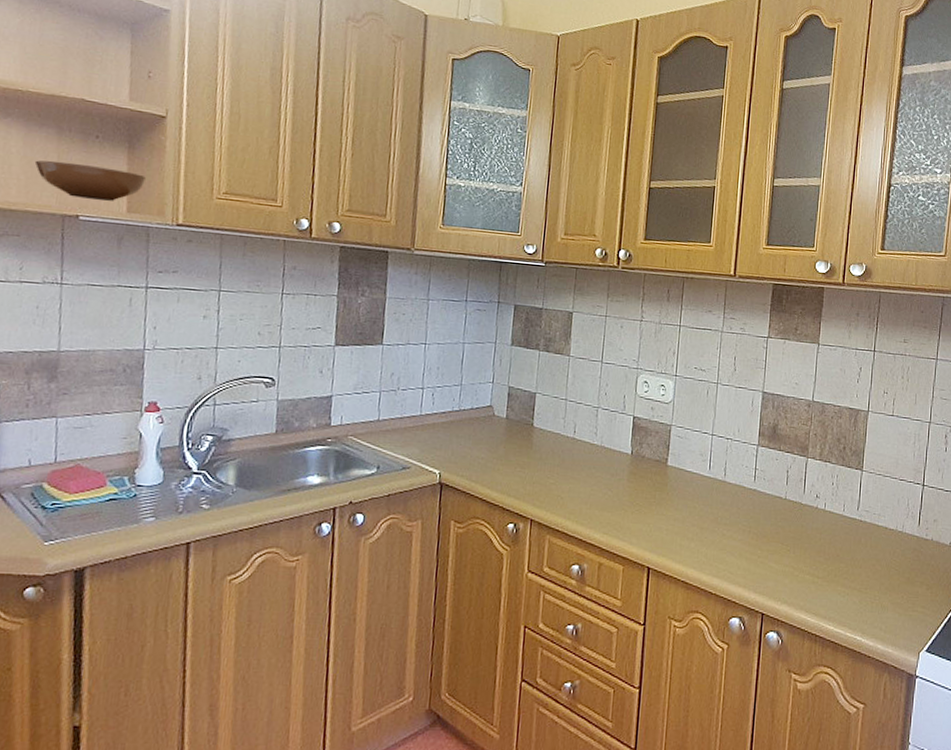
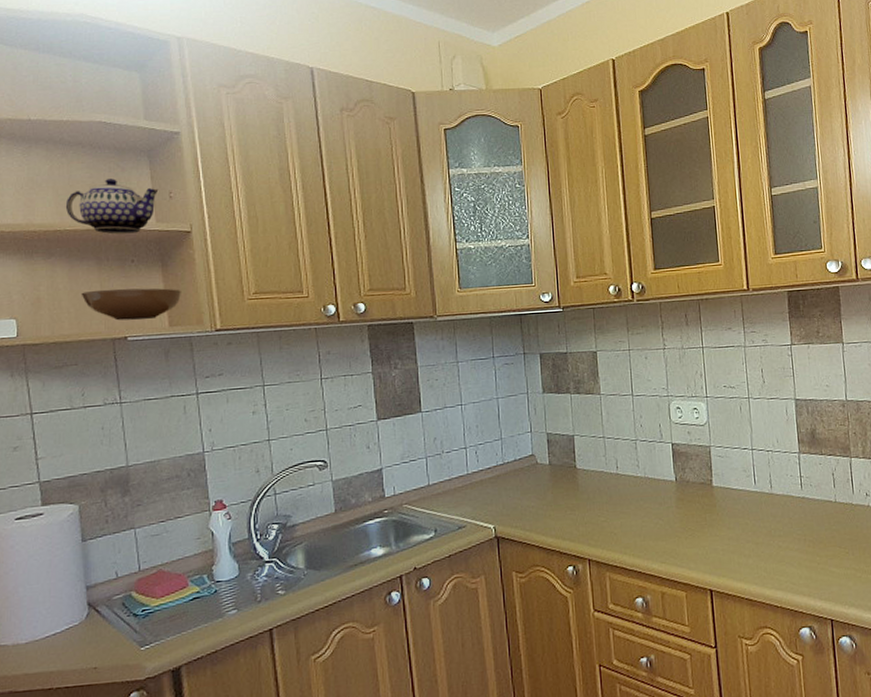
teapot: none [31,45,138,109] -> present [65,179,159,234]

